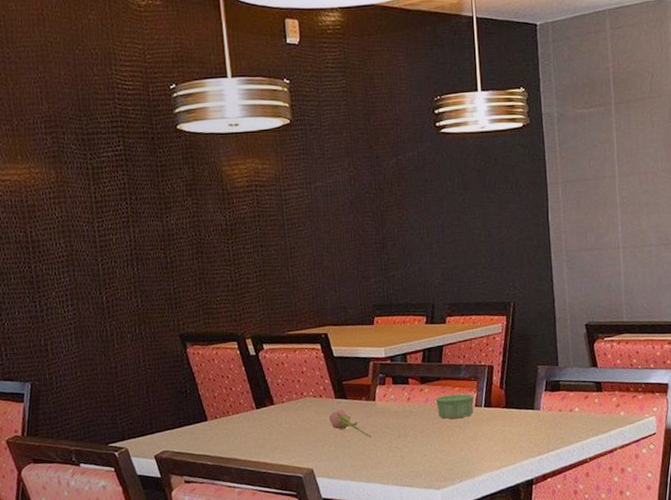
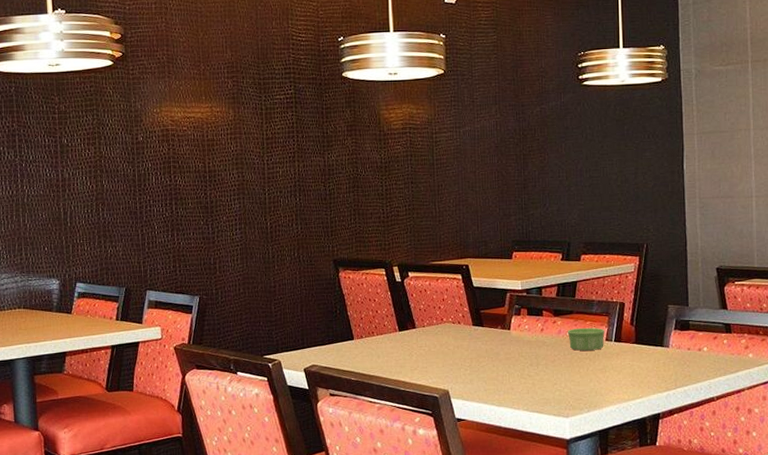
flower: present [328,409,372,438] -> none [465,336,505,364]

